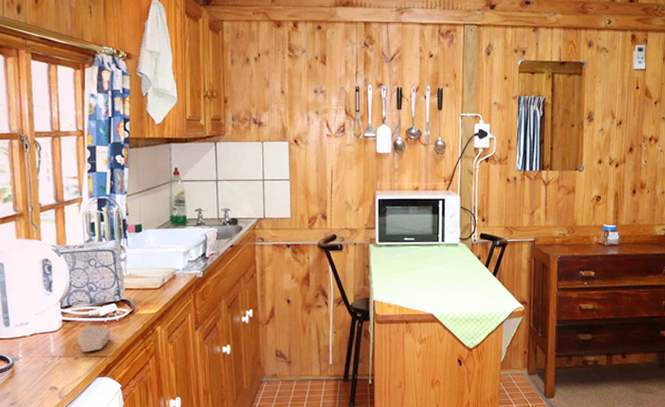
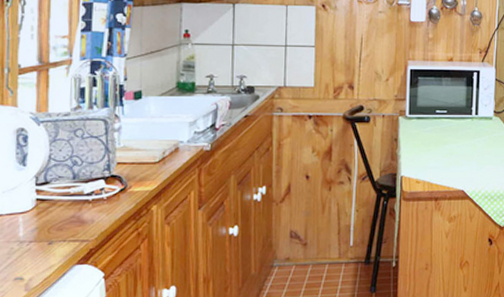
soap bar: present [77,325,111,352] -> none [53,204,96,236]

